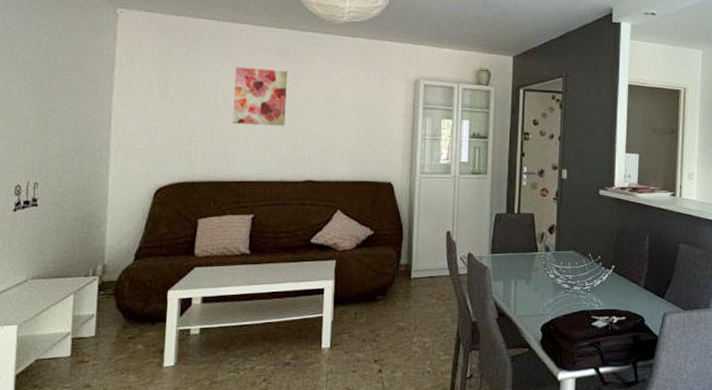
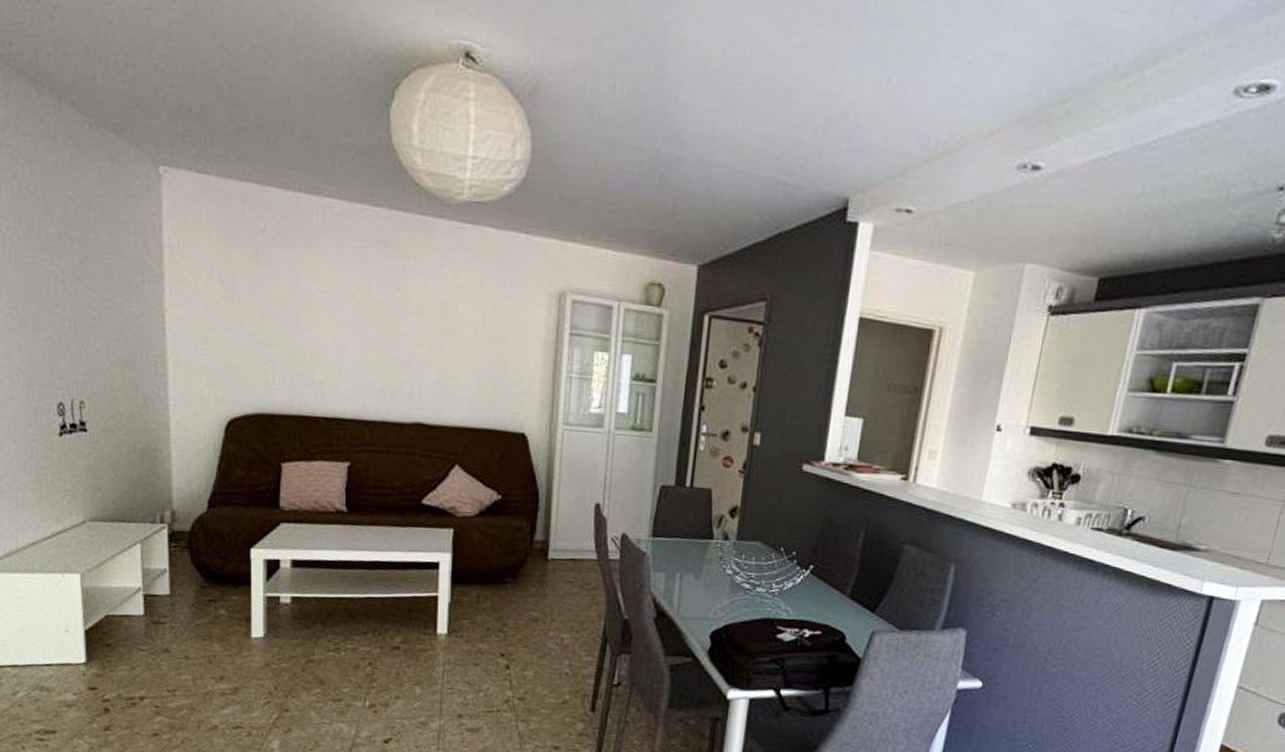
wall art: present [233,67,287,126] -> none [319,260,388,347]

